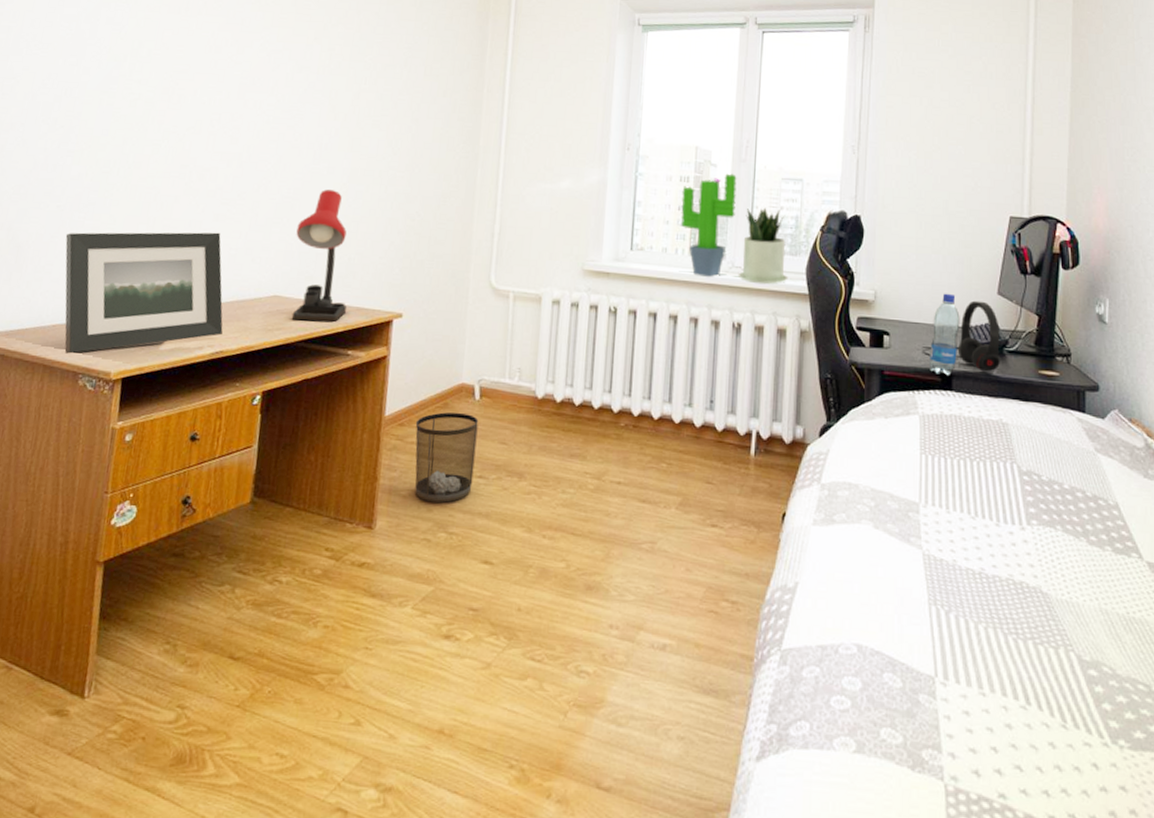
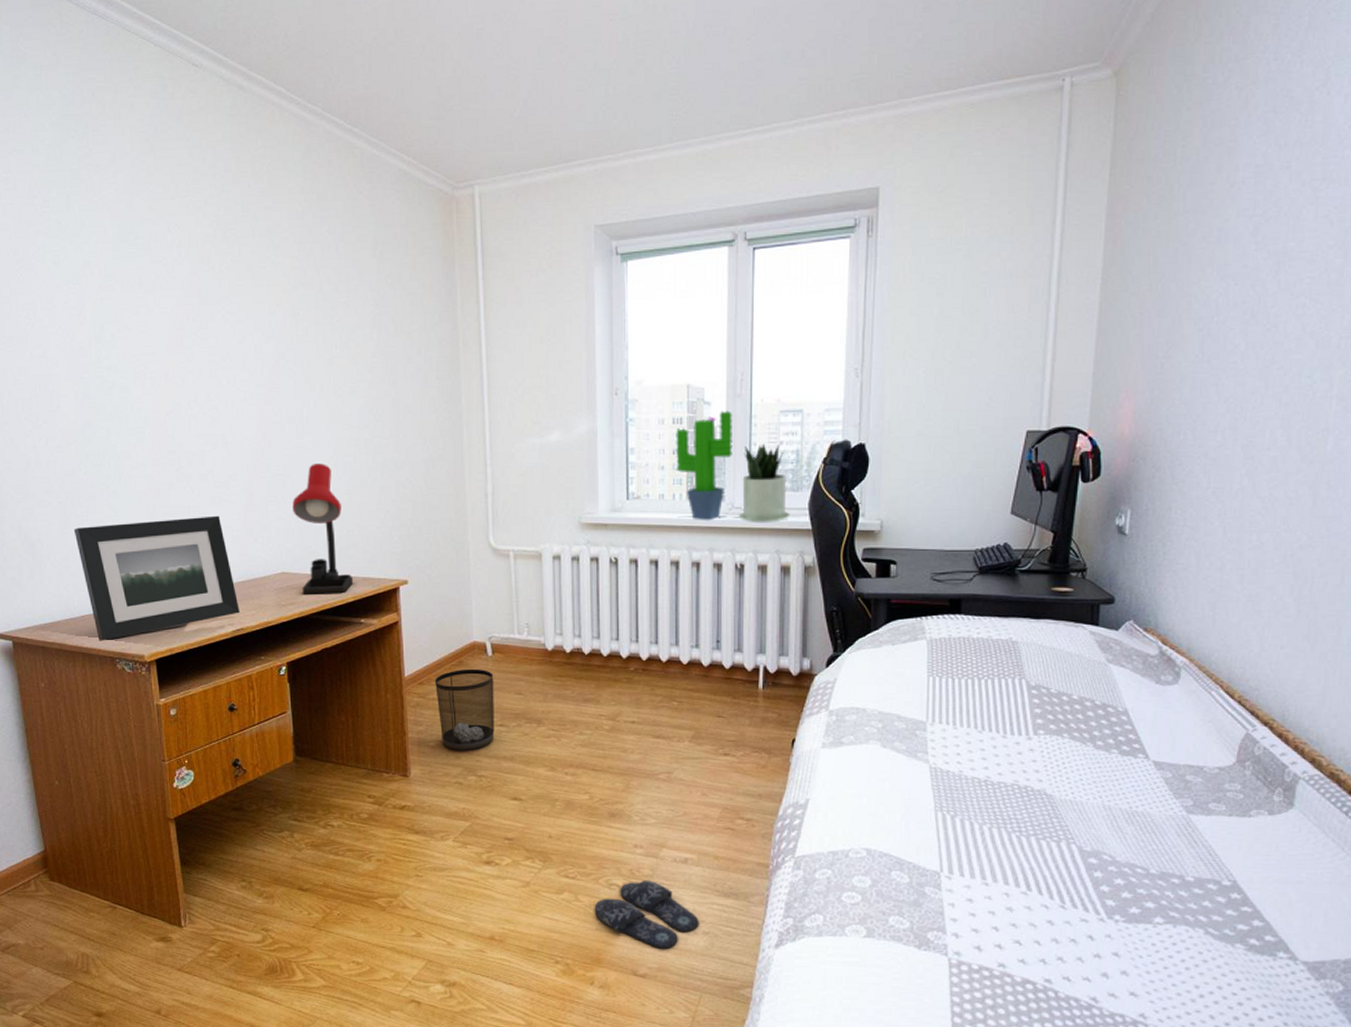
slippers: none [560,667,674,756] -> present [595,880,699,949]
bottle: present [930,293,960,376] -> none [938,517,970,600]
headphones: present [957,300,1001,372] -> none [967,522,1013,593]

